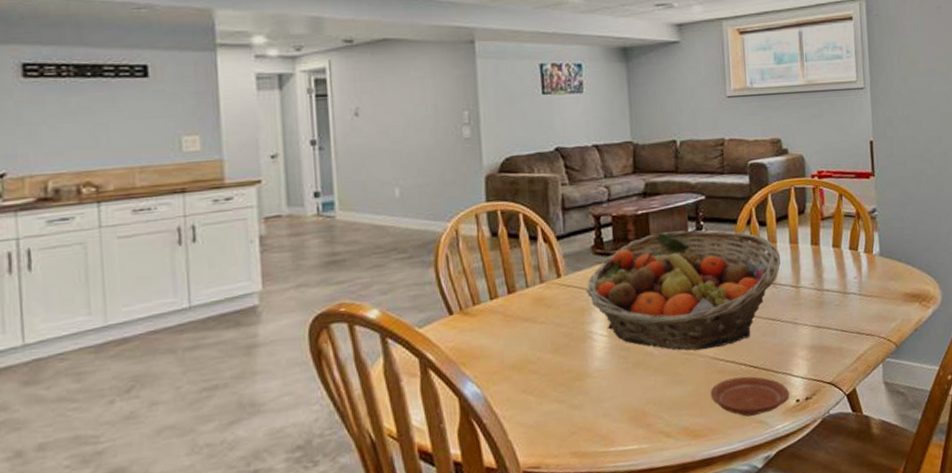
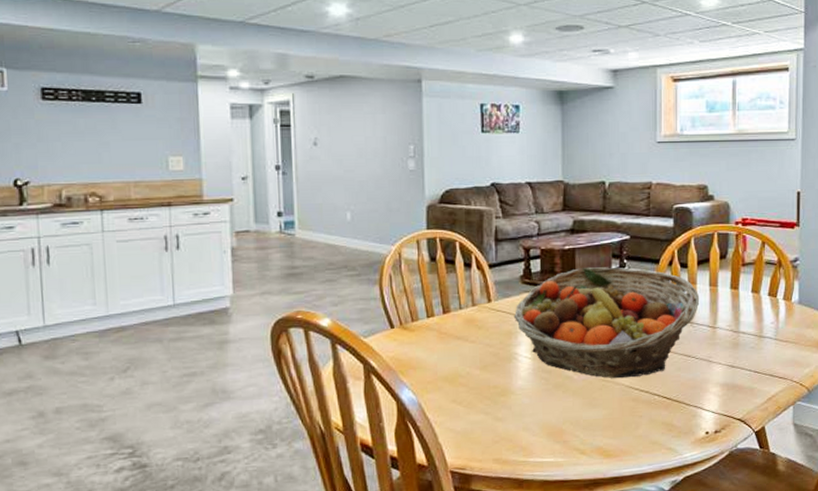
plate: present [710,376,789,417] -> none [624,406,699,443]

